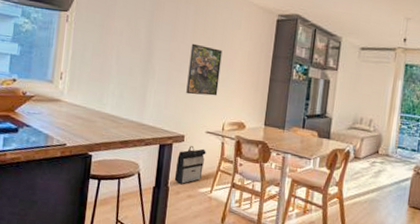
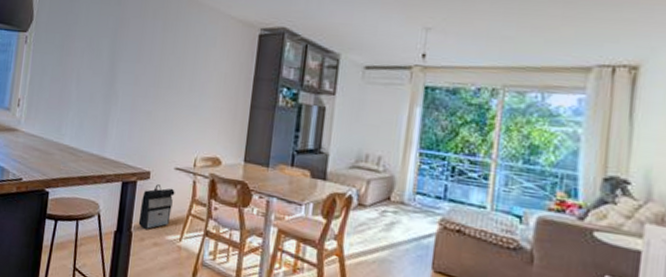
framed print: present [186,43,223,96] -> none [152,64,195,126]

